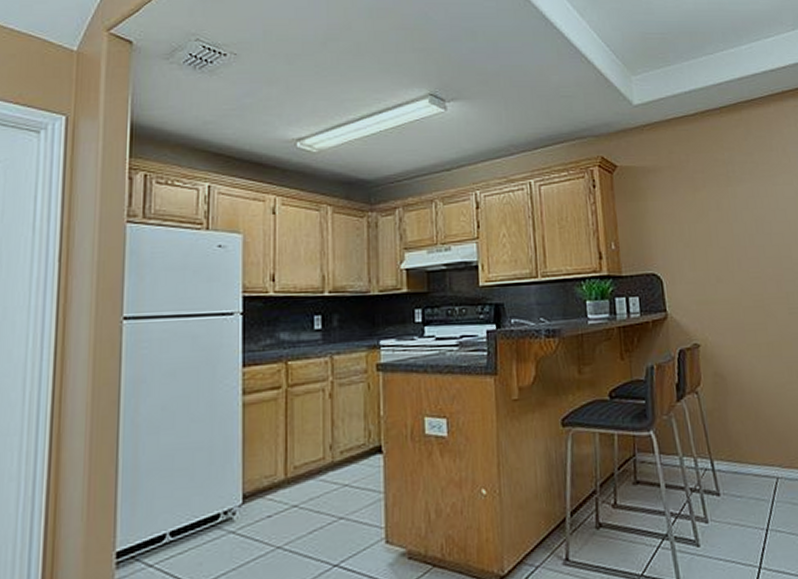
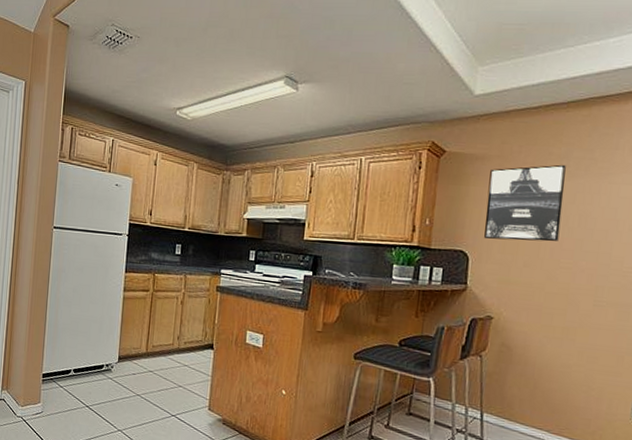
wall art: none [664,170,743,258] -> present [484,164,566,242]

